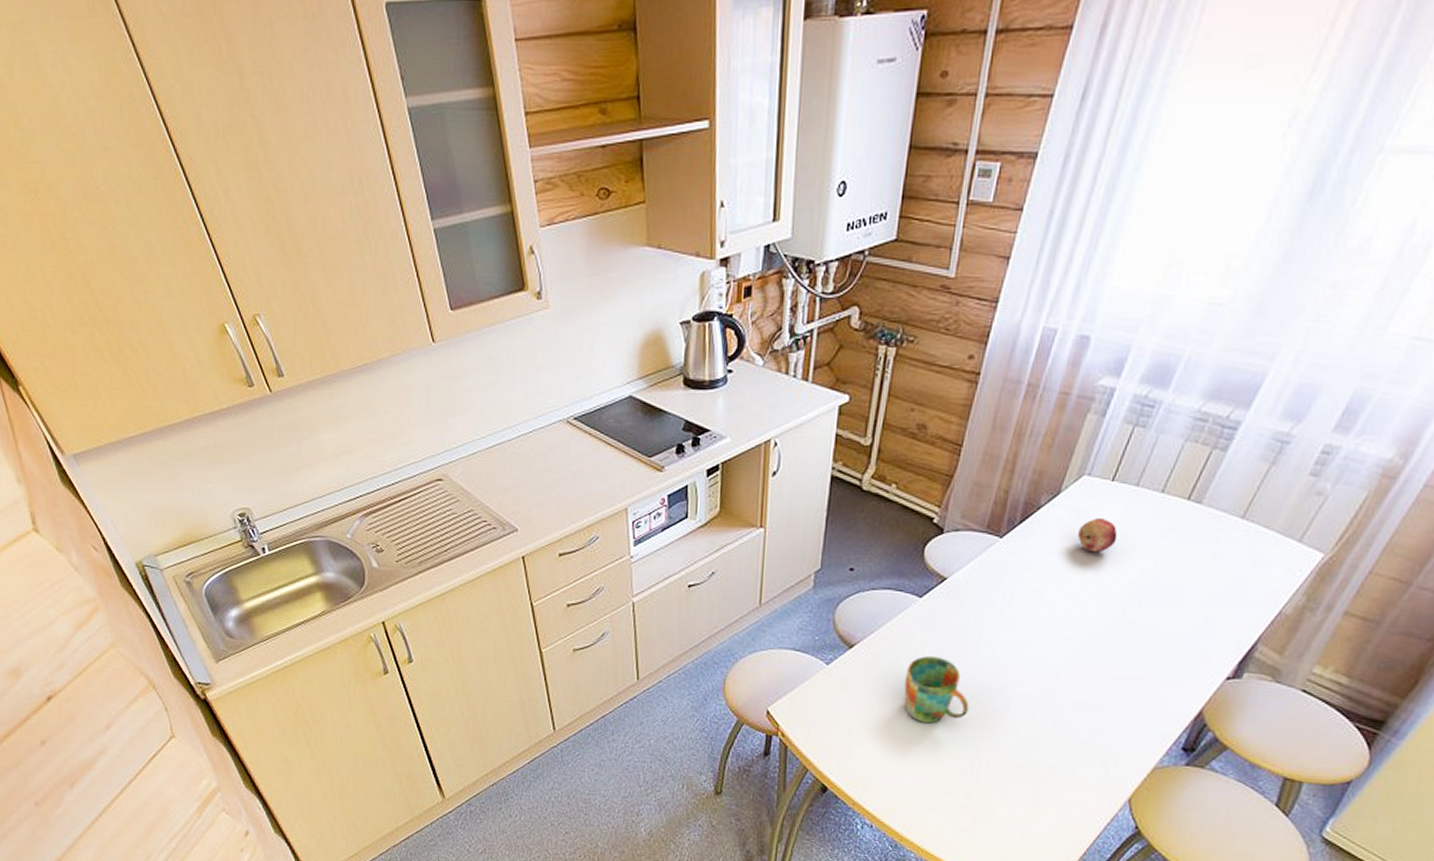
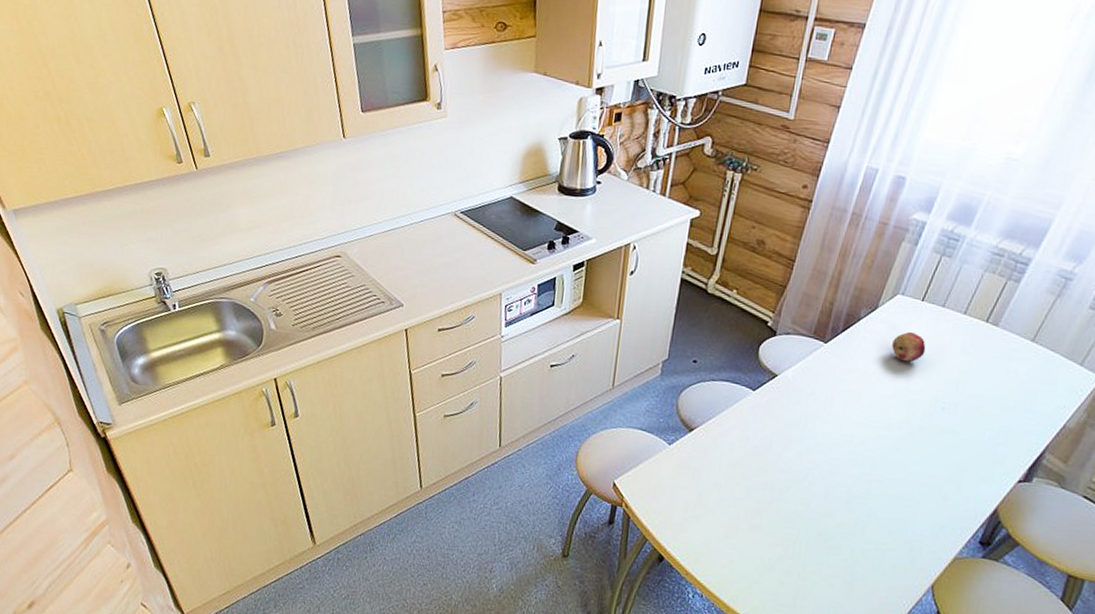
mug: present [904,655,970,723] -> none [735,443,794,504]

